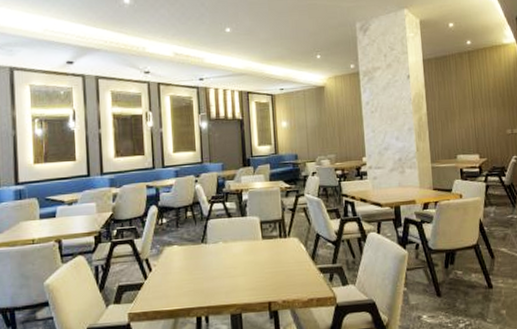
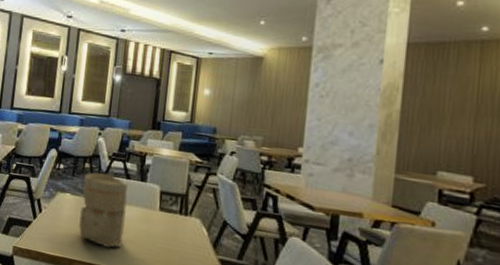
vase: none [188,216,235,287] -> present [79,172,129,248]

